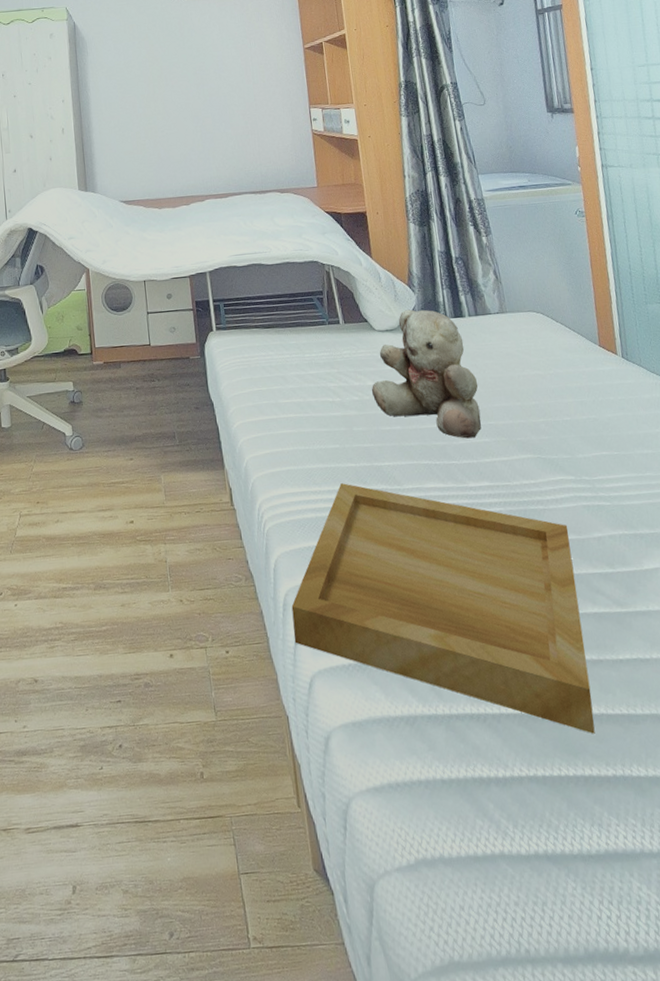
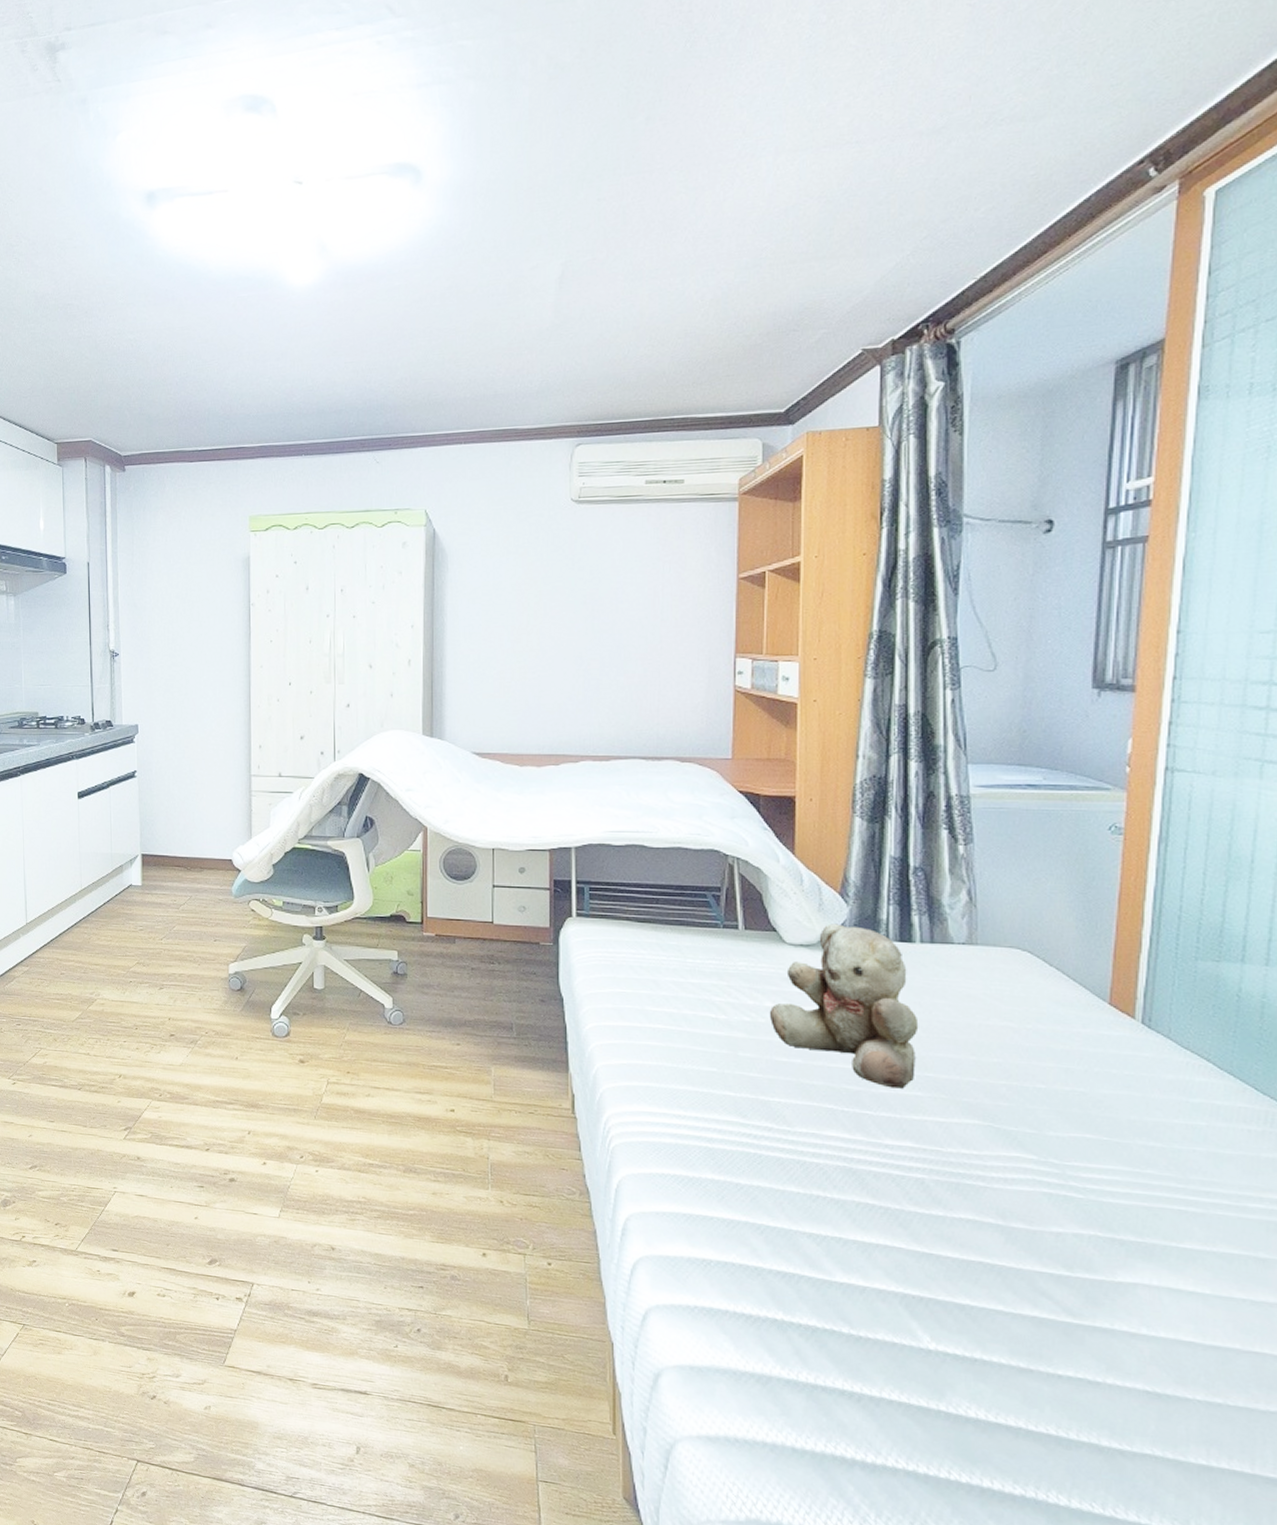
tray: present [291,483,595,734] -> none [631,1112,1015,1446]

